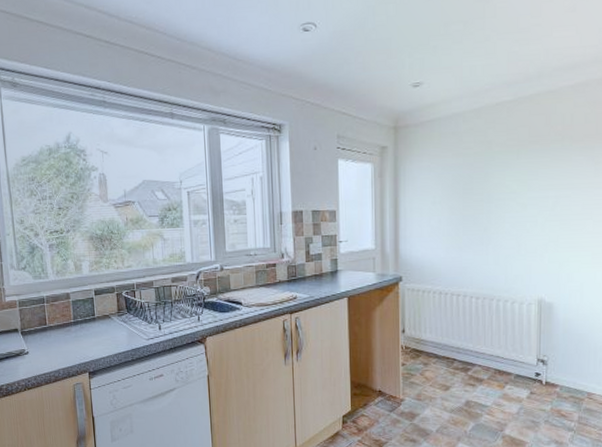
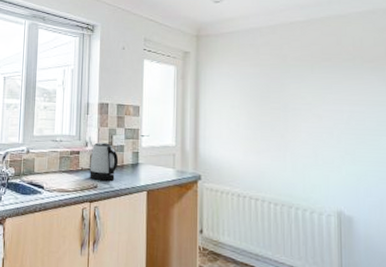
kettle: none [287,252,317,291] -> present [89,142,119,181]

